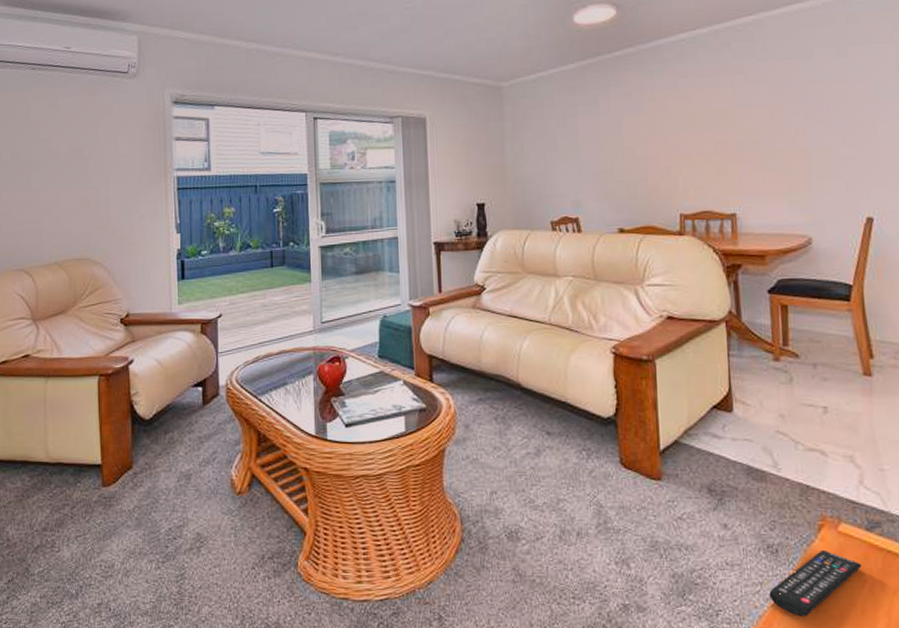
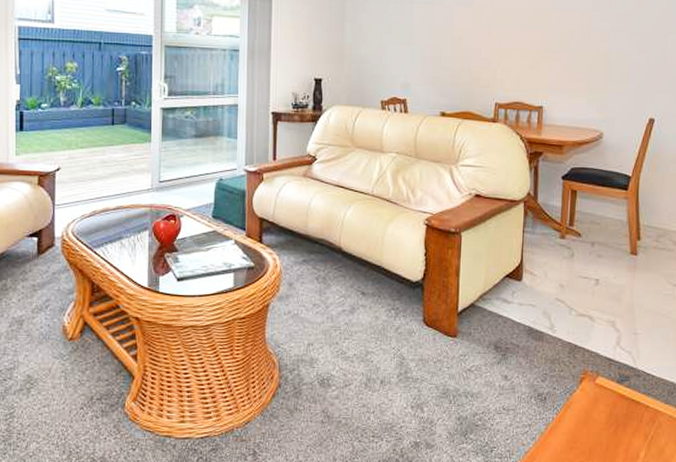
remote control: present [769,549,862,616] -> none [535,398,611,452]

